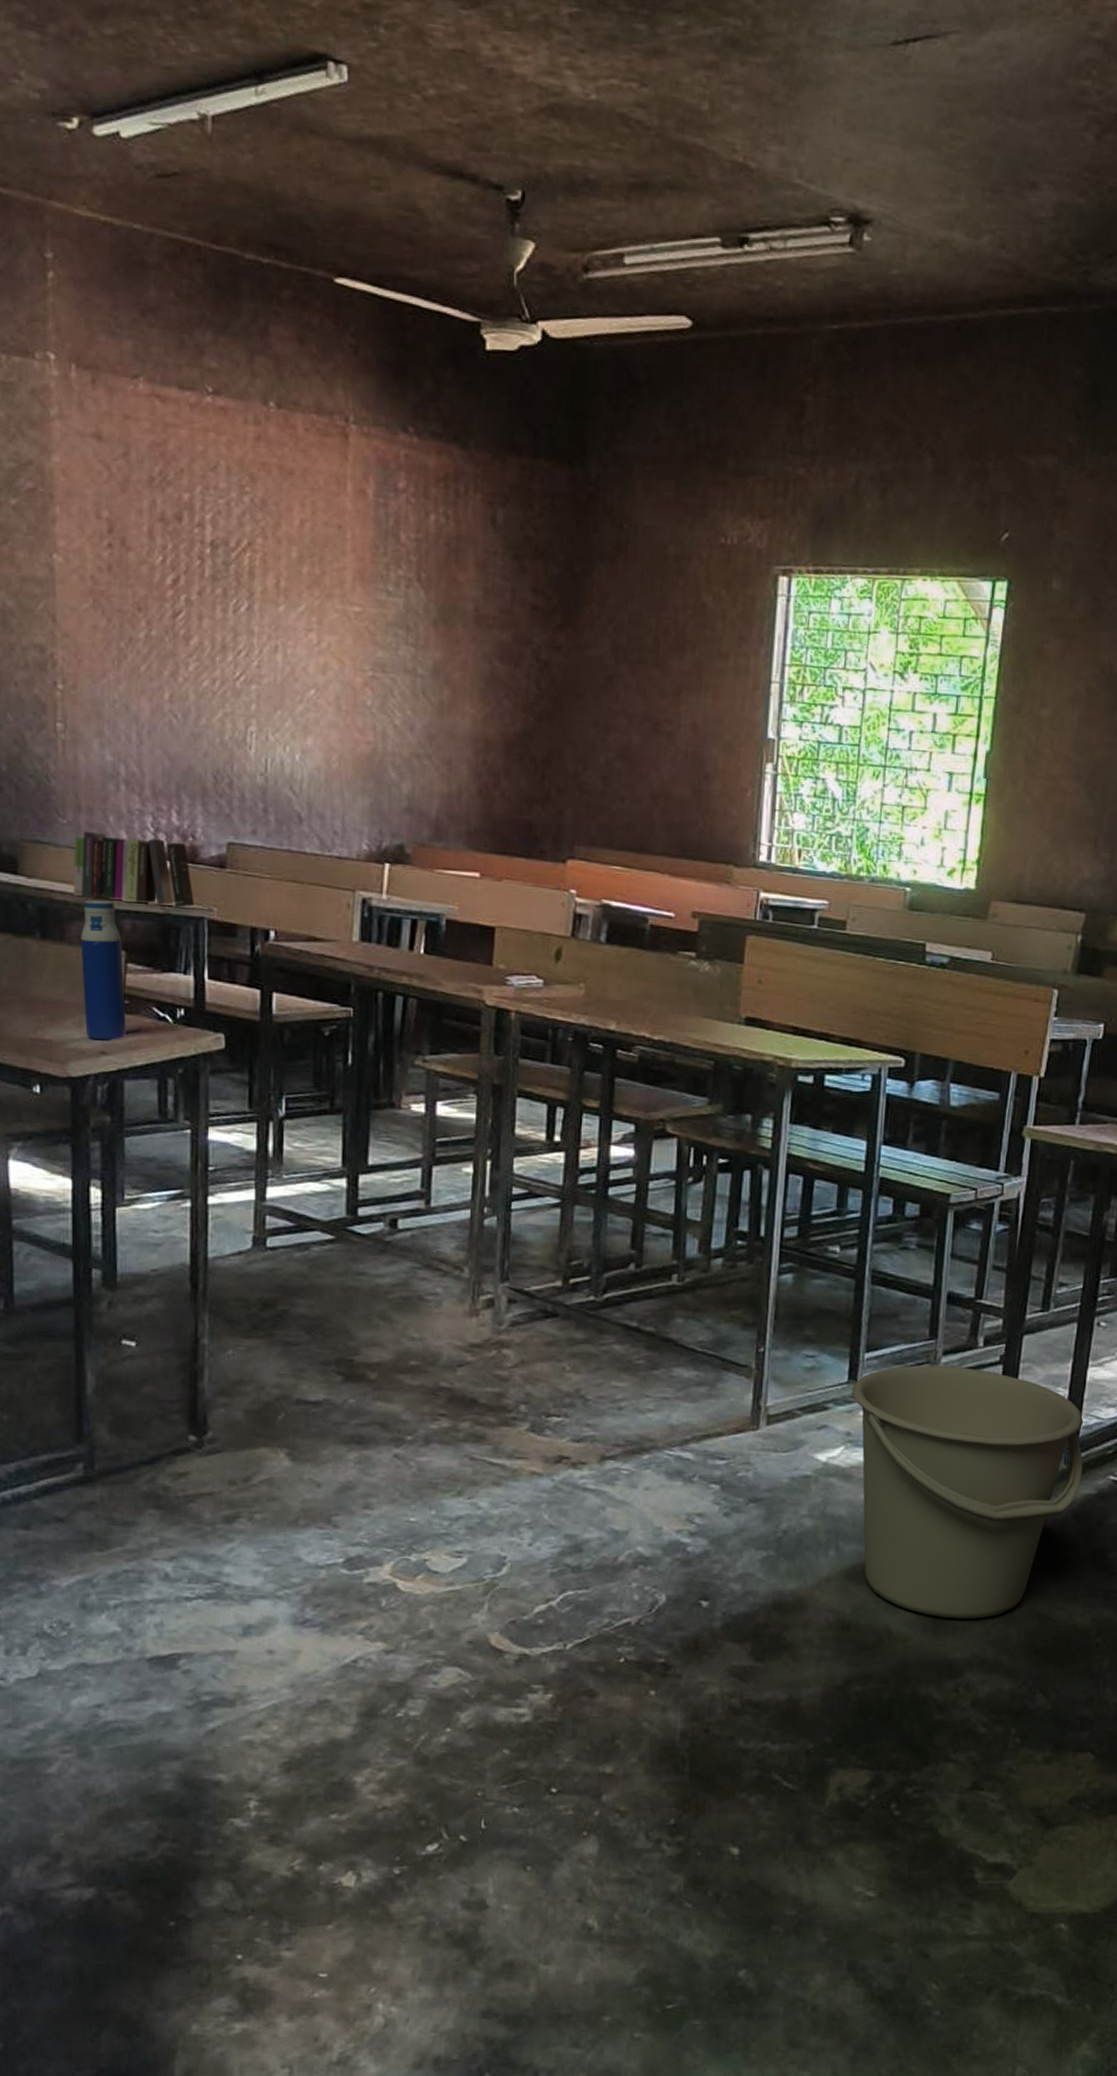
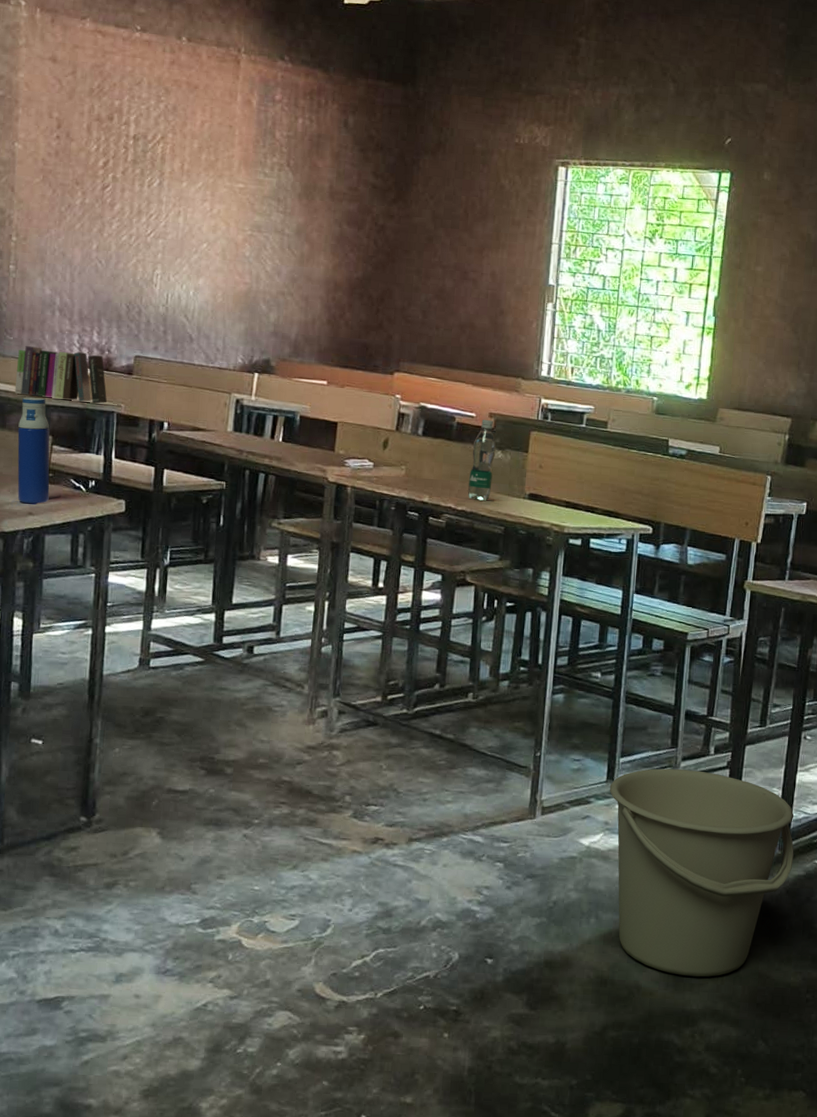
bottle: none [665,921,703,1028] -> present [467,420,497,501]

